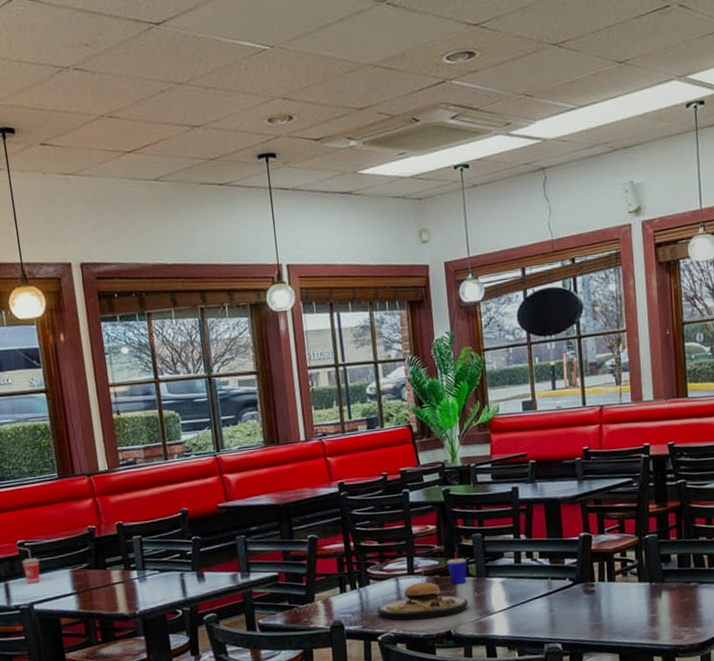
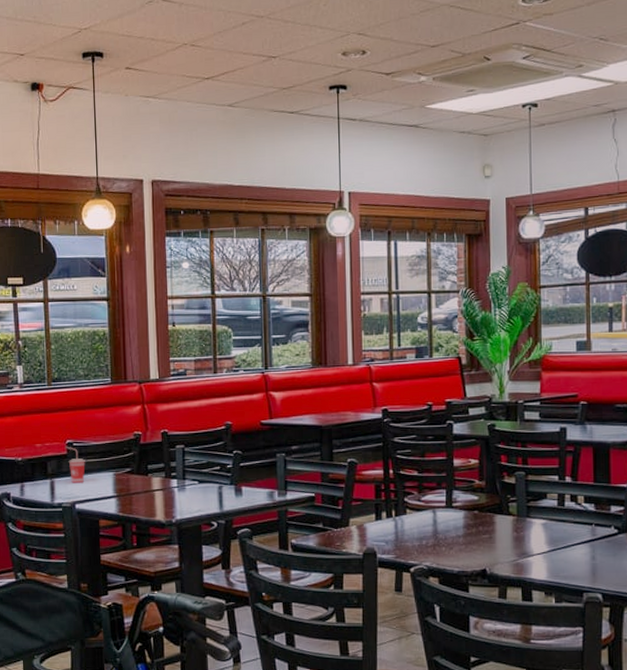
plate: present [377,566,469,620] -> none [412,500,507,554]
beverage cup: present [447,552,467,586] -> none [487,488,508,523]

